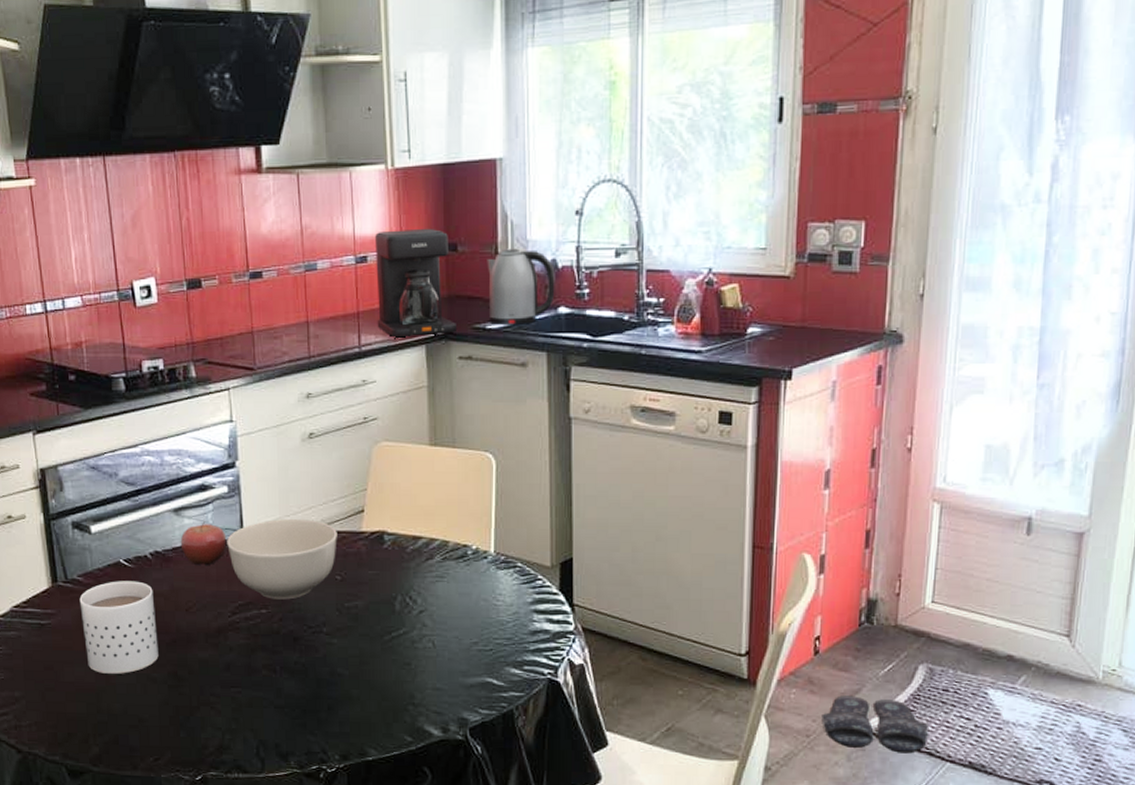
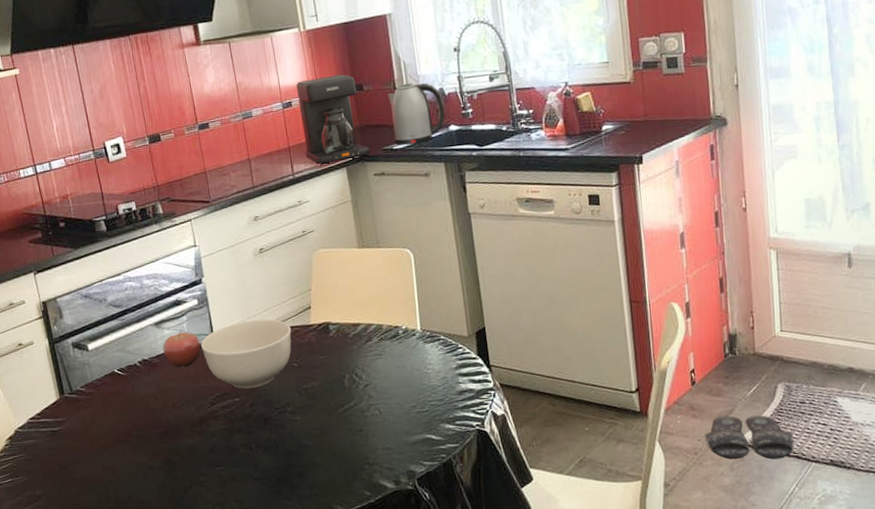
mug: present [79,581,159,674] -> none [83,386,154,467]

